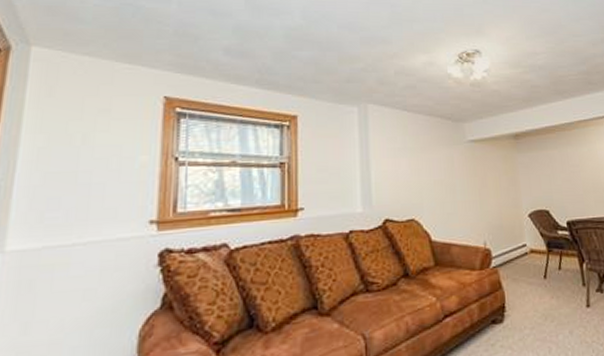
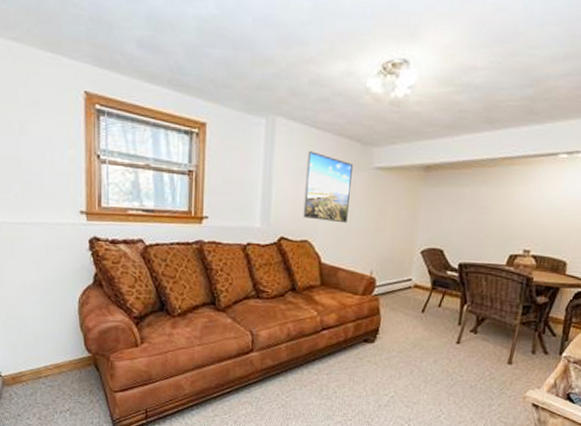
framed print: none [403,132,451,197] -> present [303,151,353,224]

